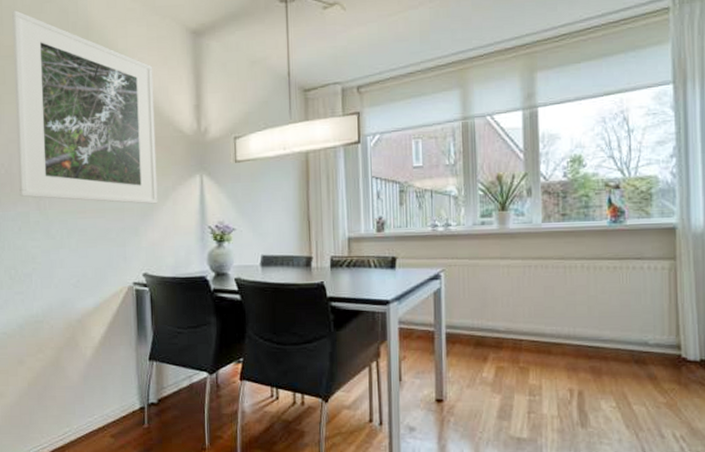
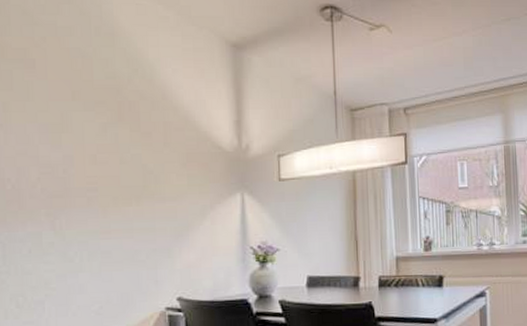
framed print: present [12,10,158,204] -> none [22,10,194,224]

